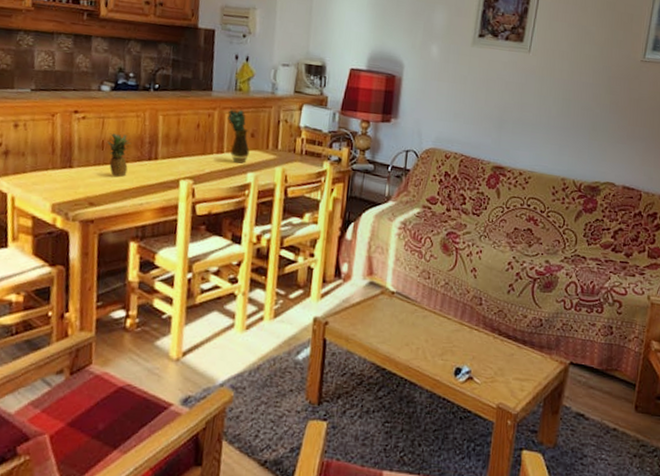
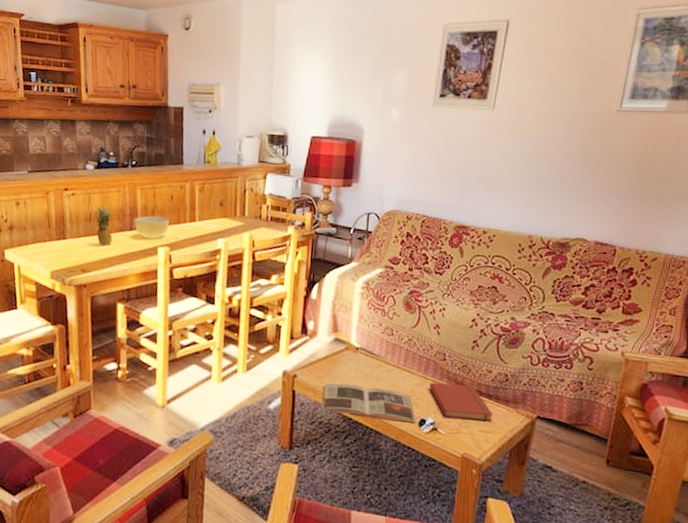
bowl: none [153,144,194,171] -> present [134,215,169,239]
vase: present [228,107,250,164] -> none [198,179,219,231]
magazine: none [354,330,452,373] -> present [322,383,416,424]
book: none [465,328,529,369] -> present [429,382,494,422]

